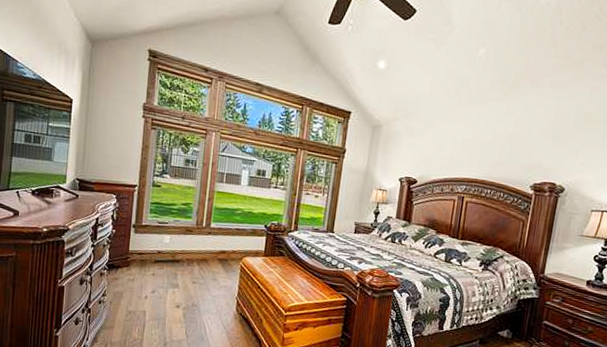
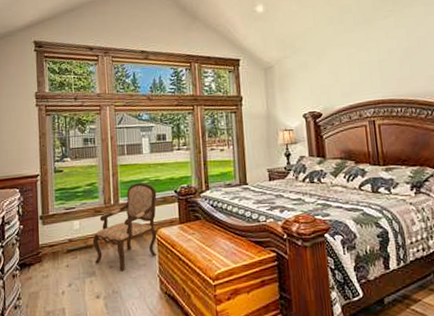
armchair: none [179,211,248,289] -> present [92,183,158,272]

